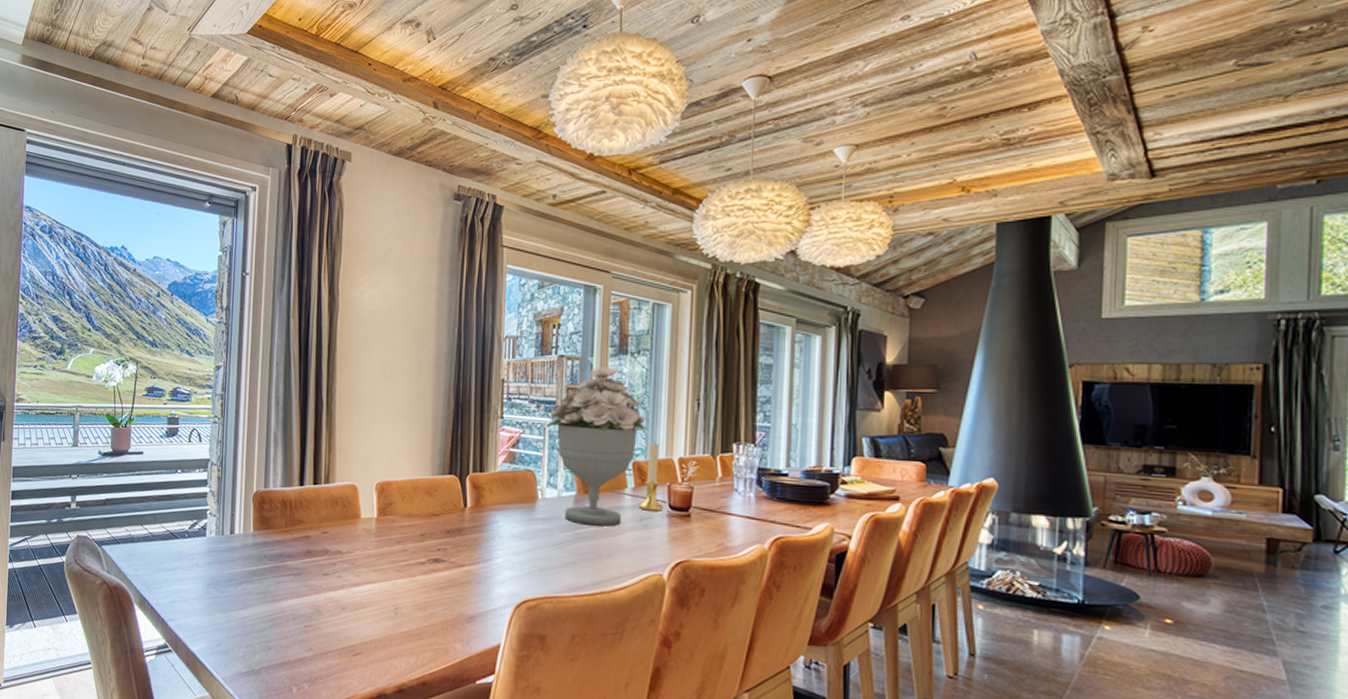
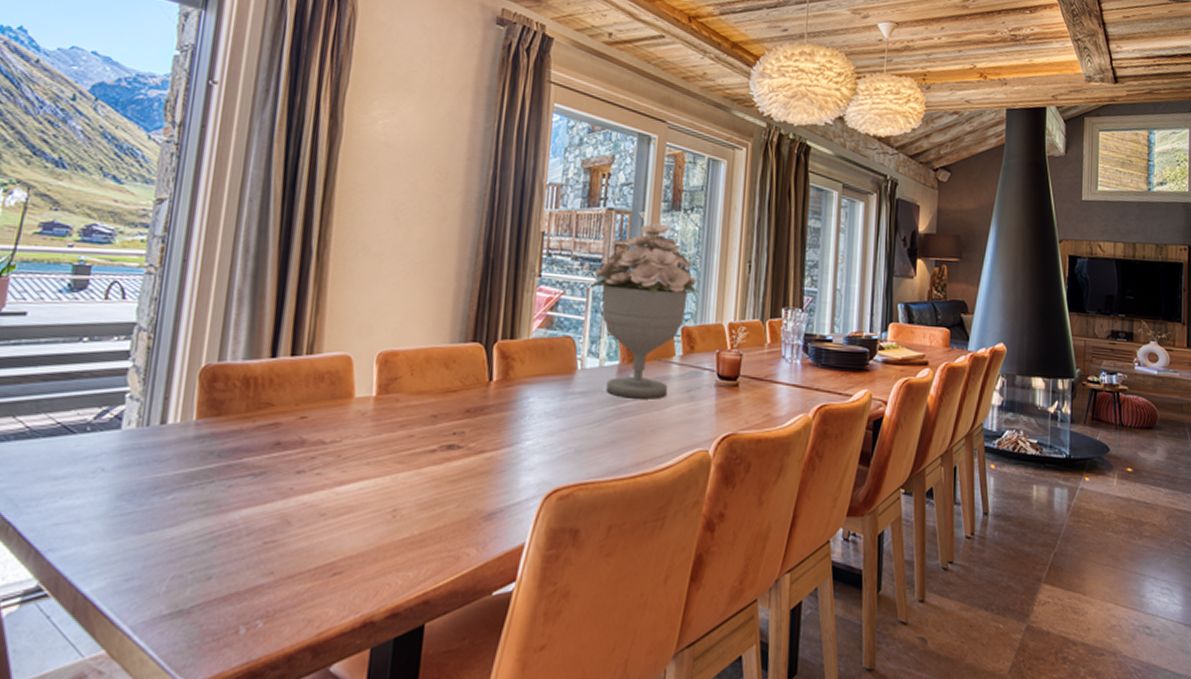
candle holder: present [639,441,664,512] -> none [686,305,713,381]

